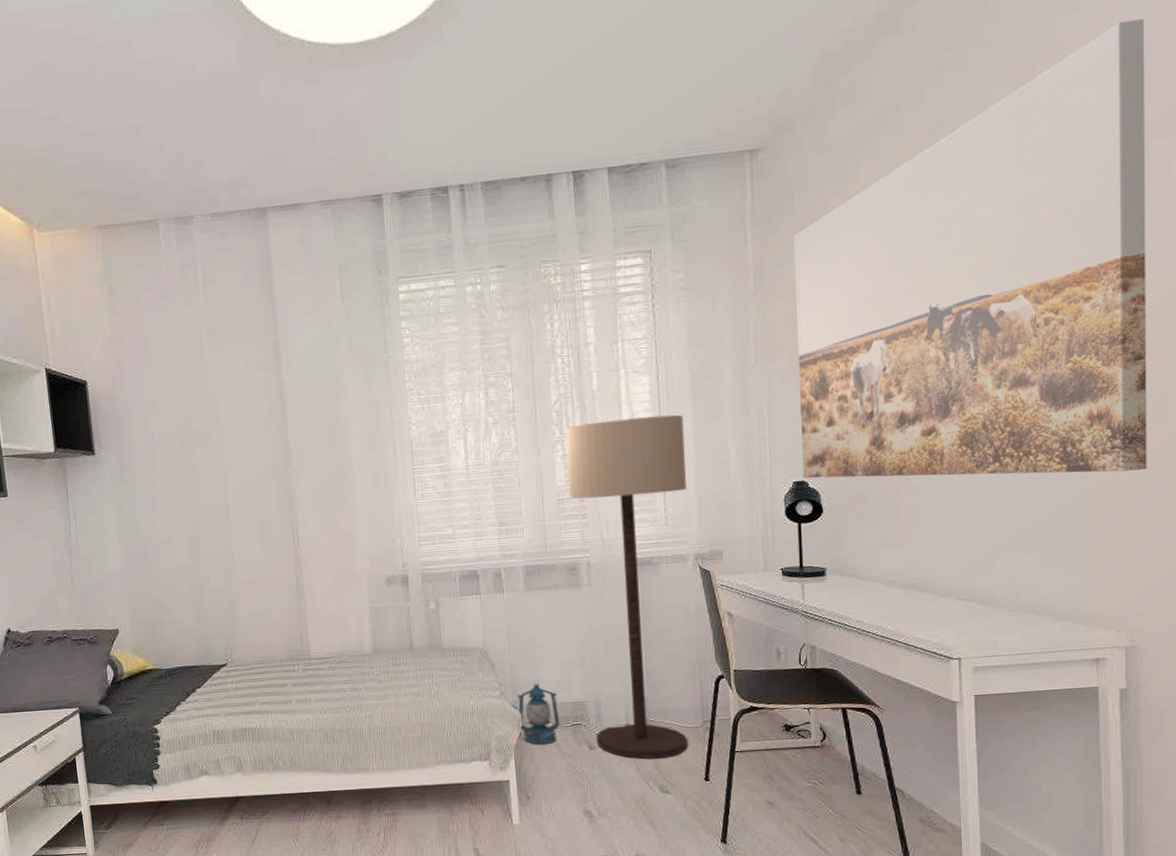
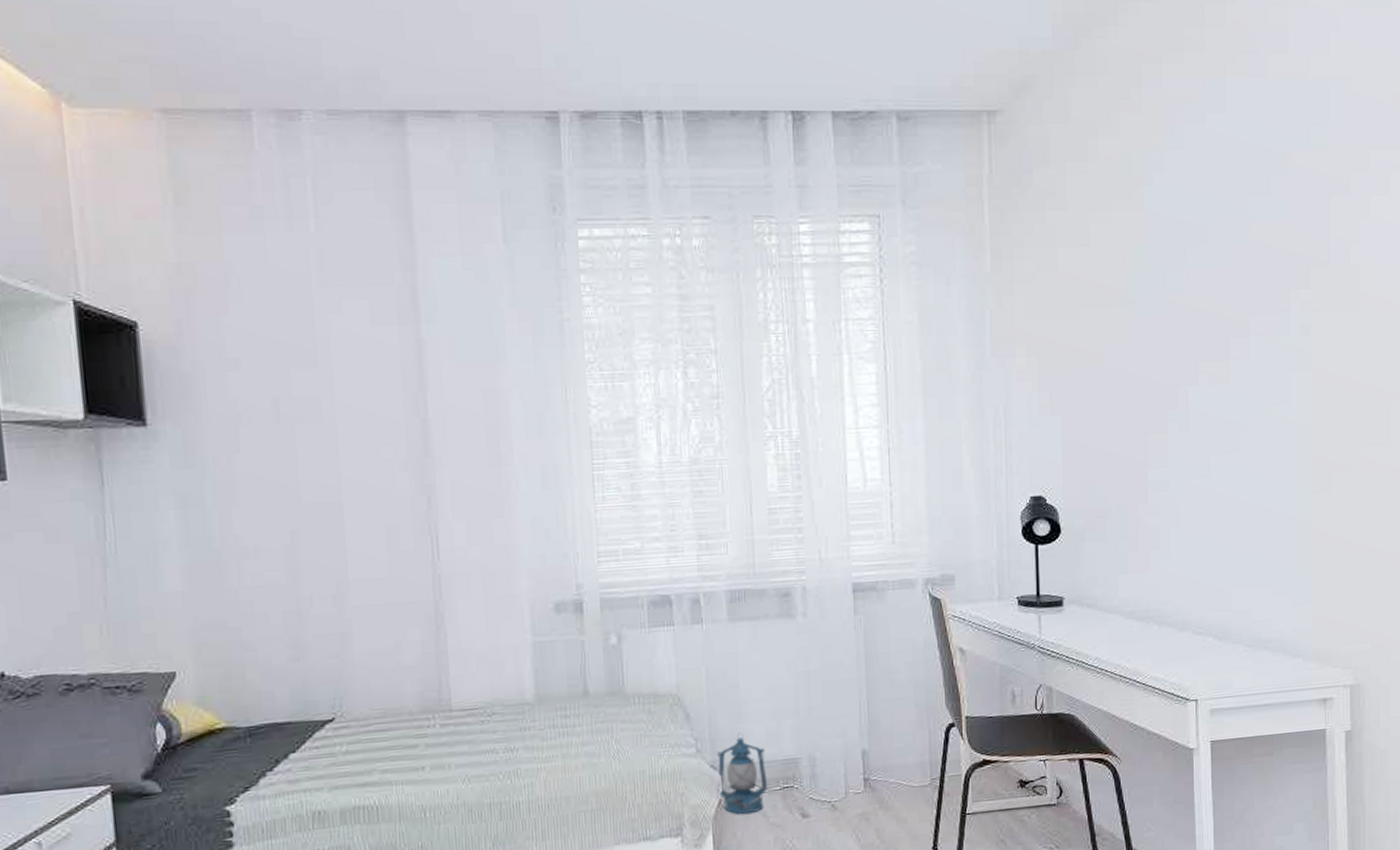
floor lamp: present [566,414,689,759] -> none [779,412,917,827]
wall art: present [793,19,1147,479] -> none [1033,22,1369,498]

